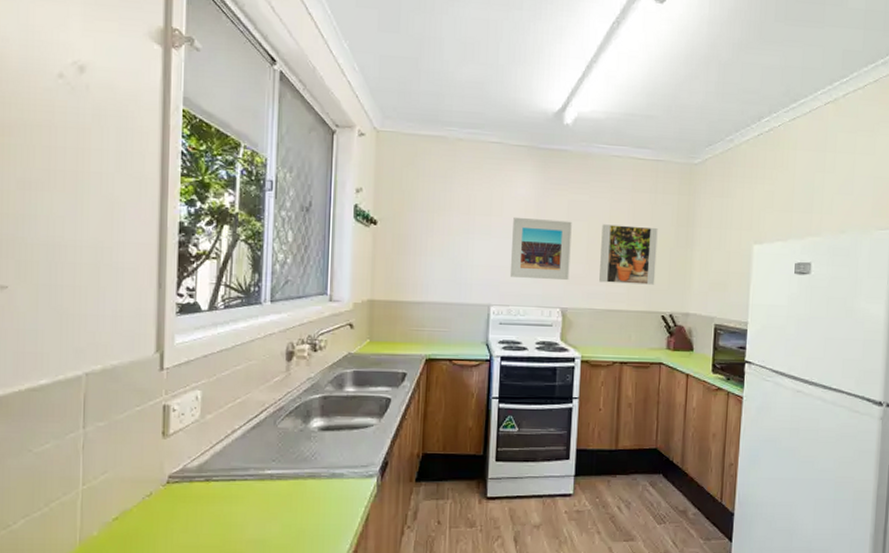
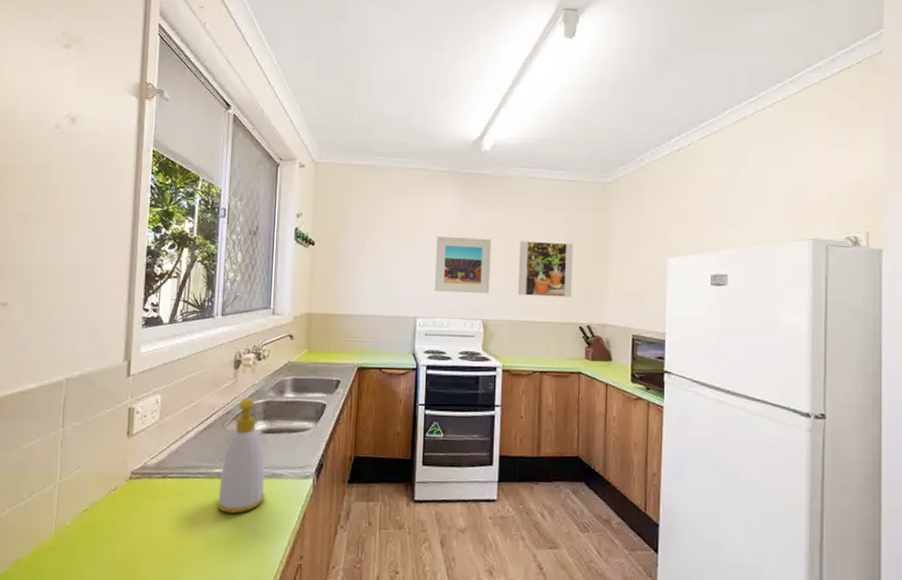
soap bottle: none [269,392,324,518] -> present [217,397,265,514]

